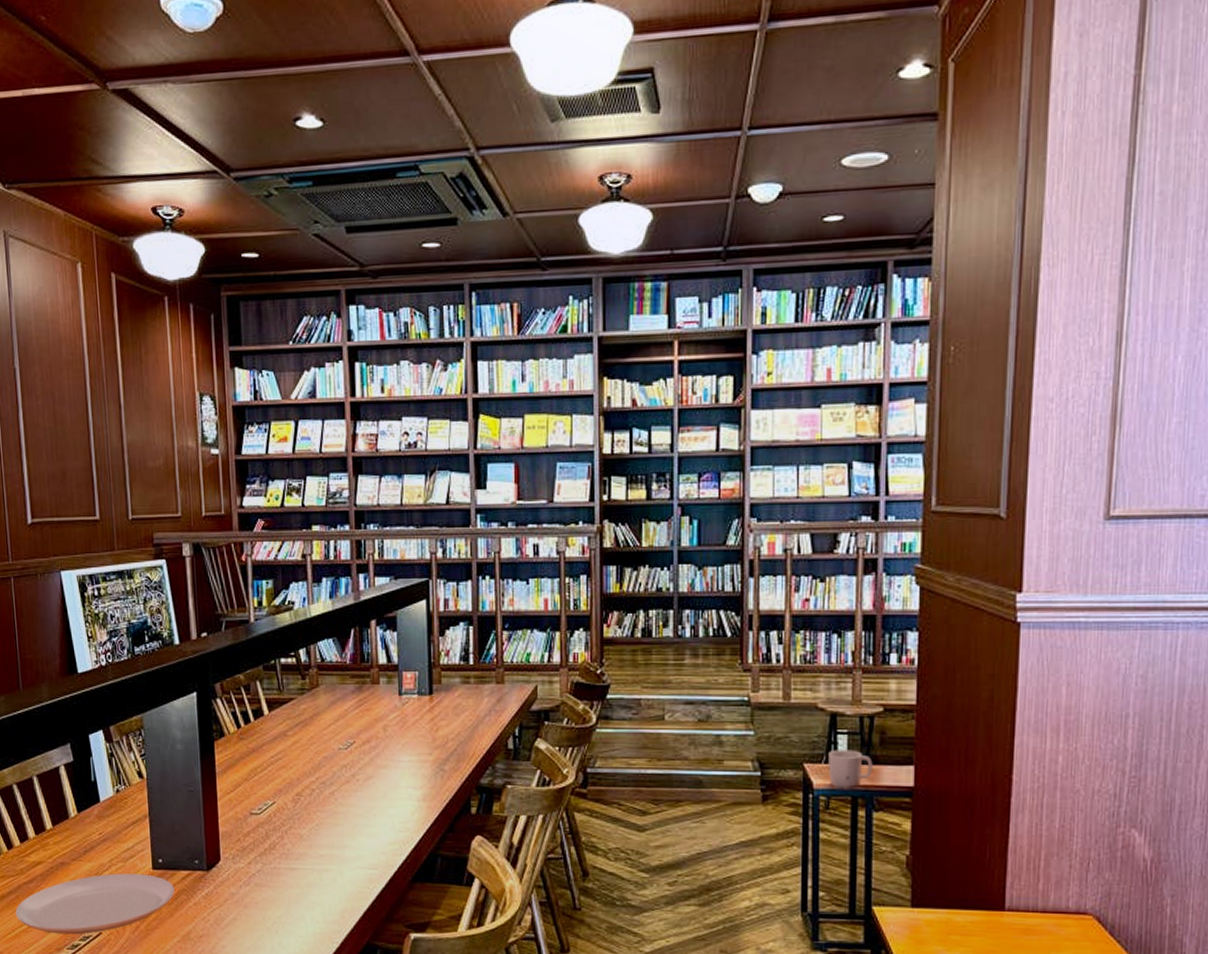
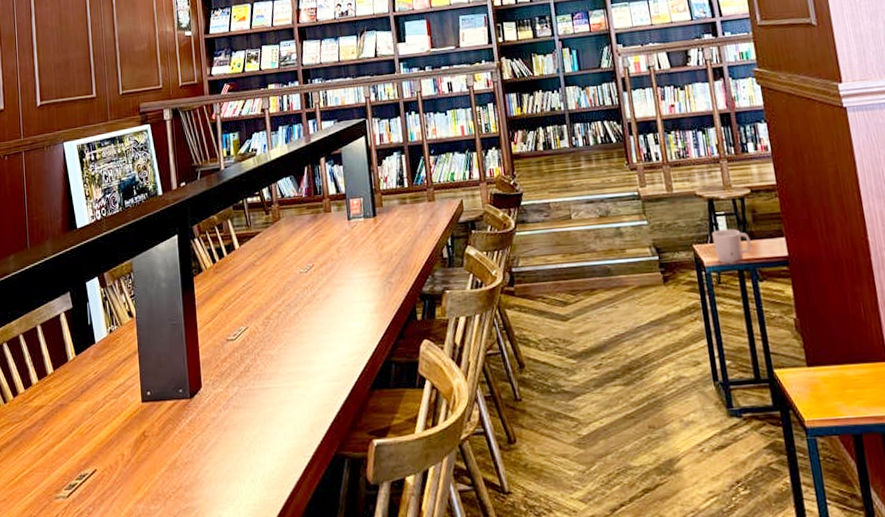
plate: present [15,873,175,935] -> none [18,407,162,476]

